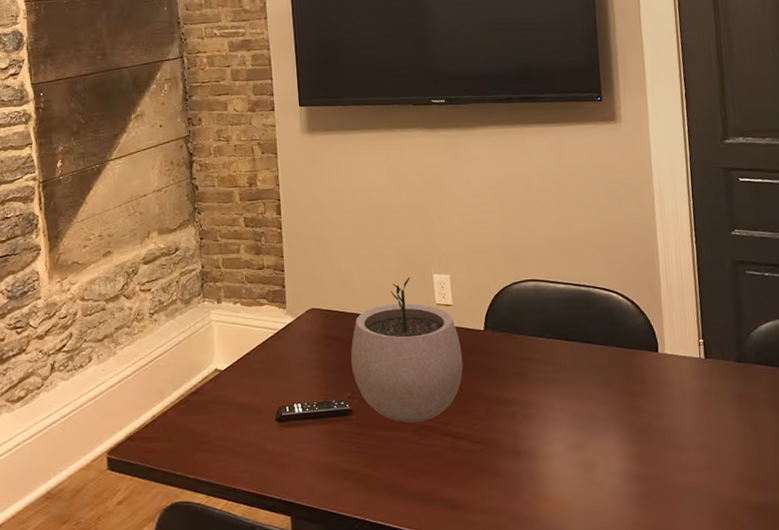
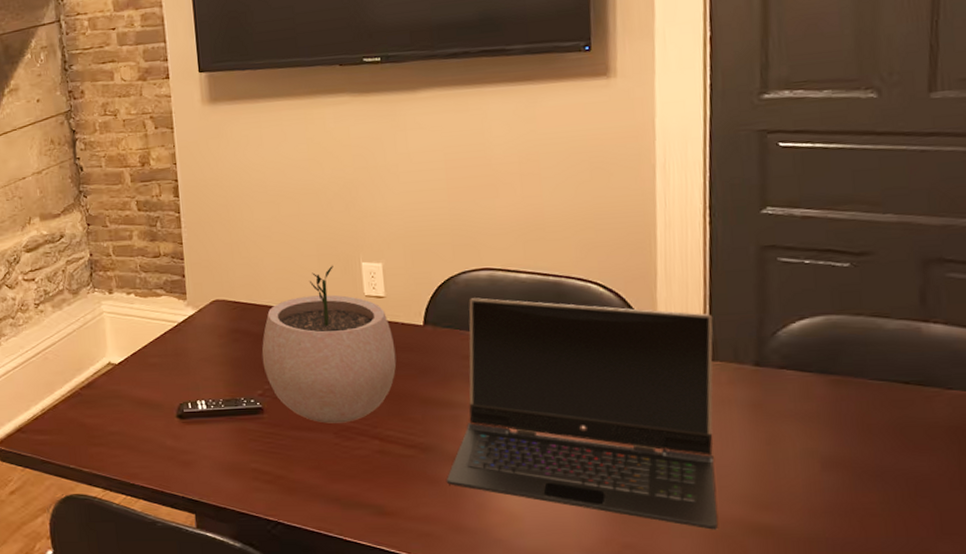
laptop computer: none [506,305,721,509] -> present [446,298,718,530]

